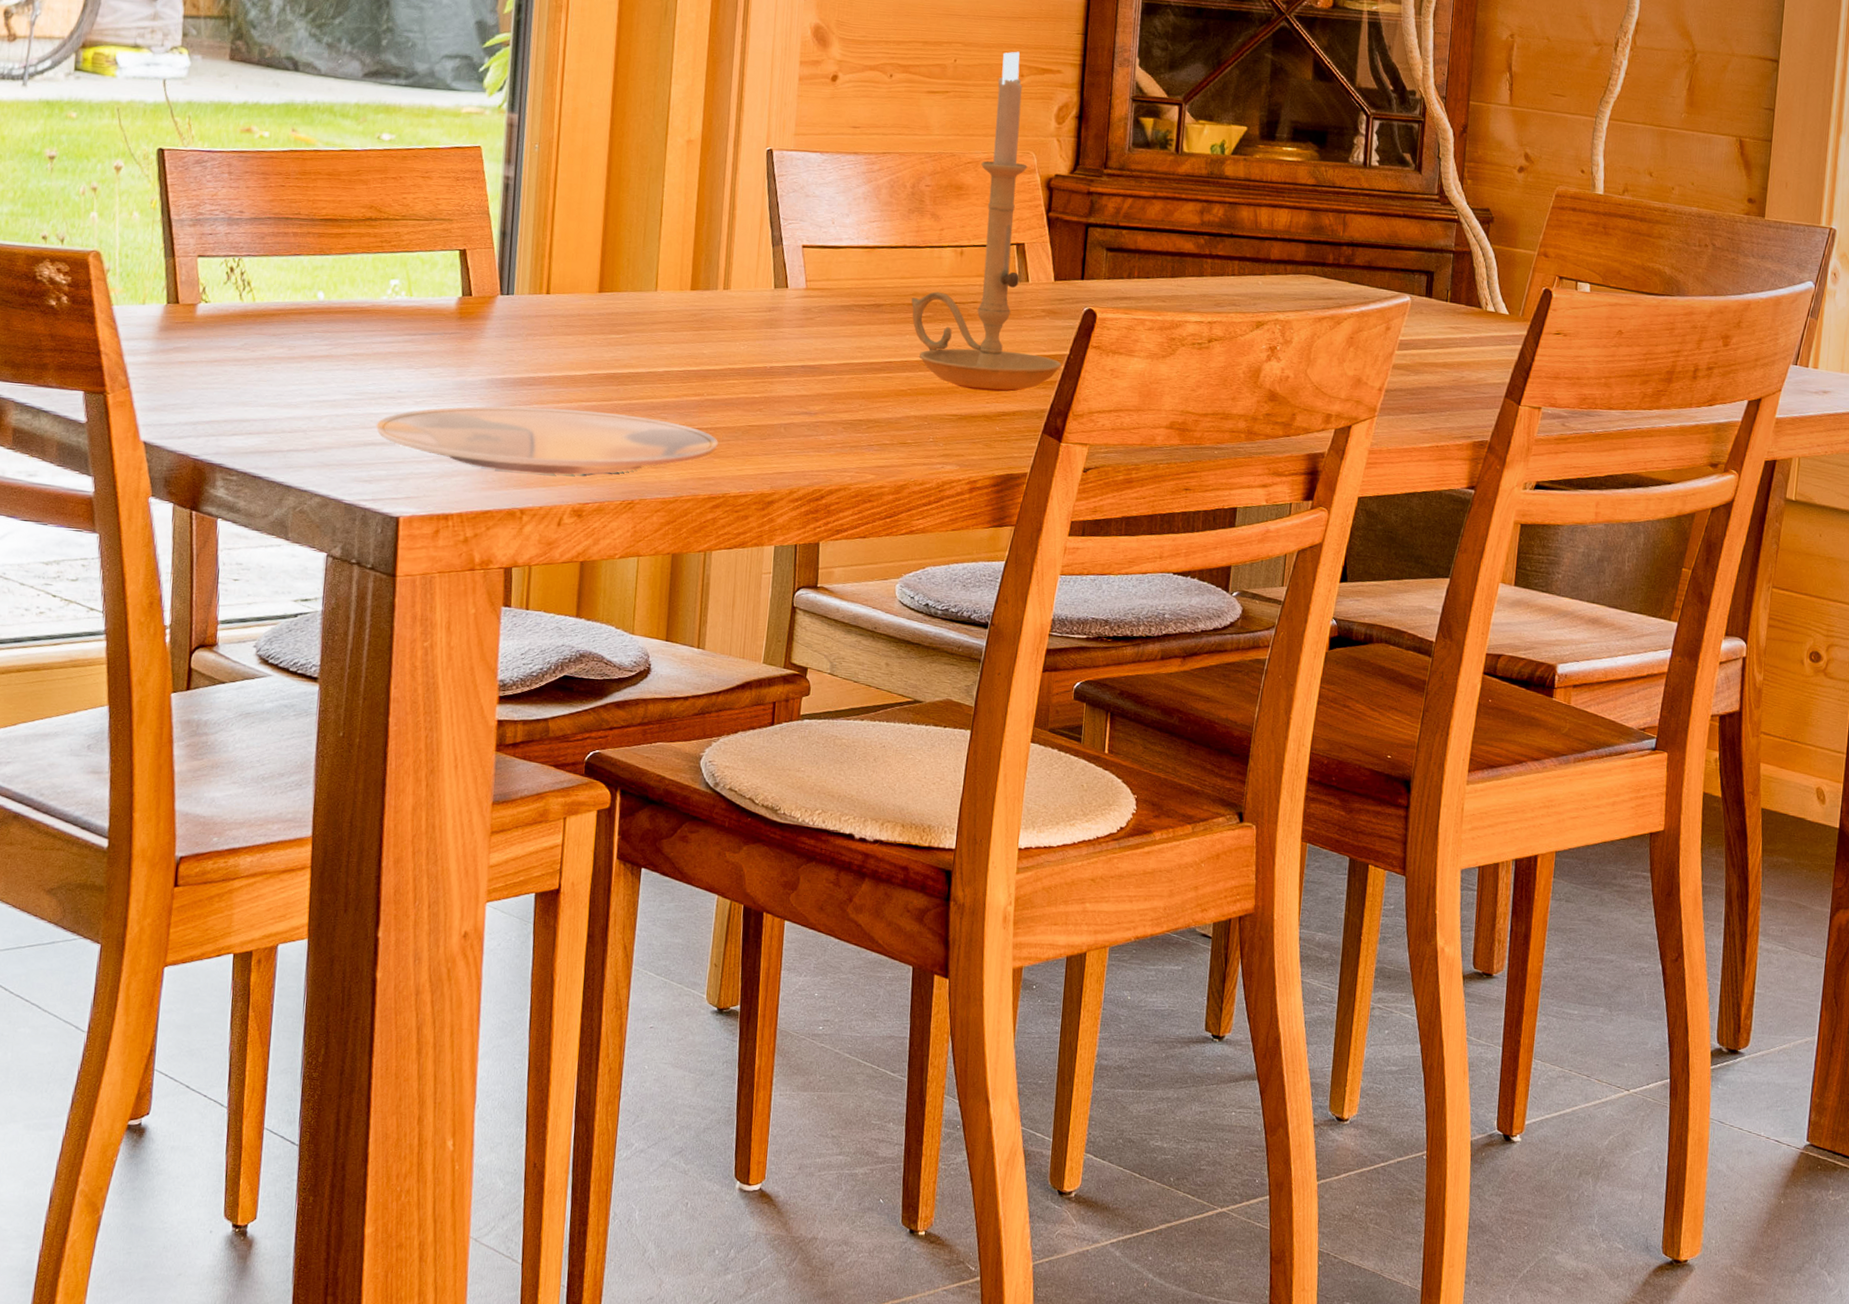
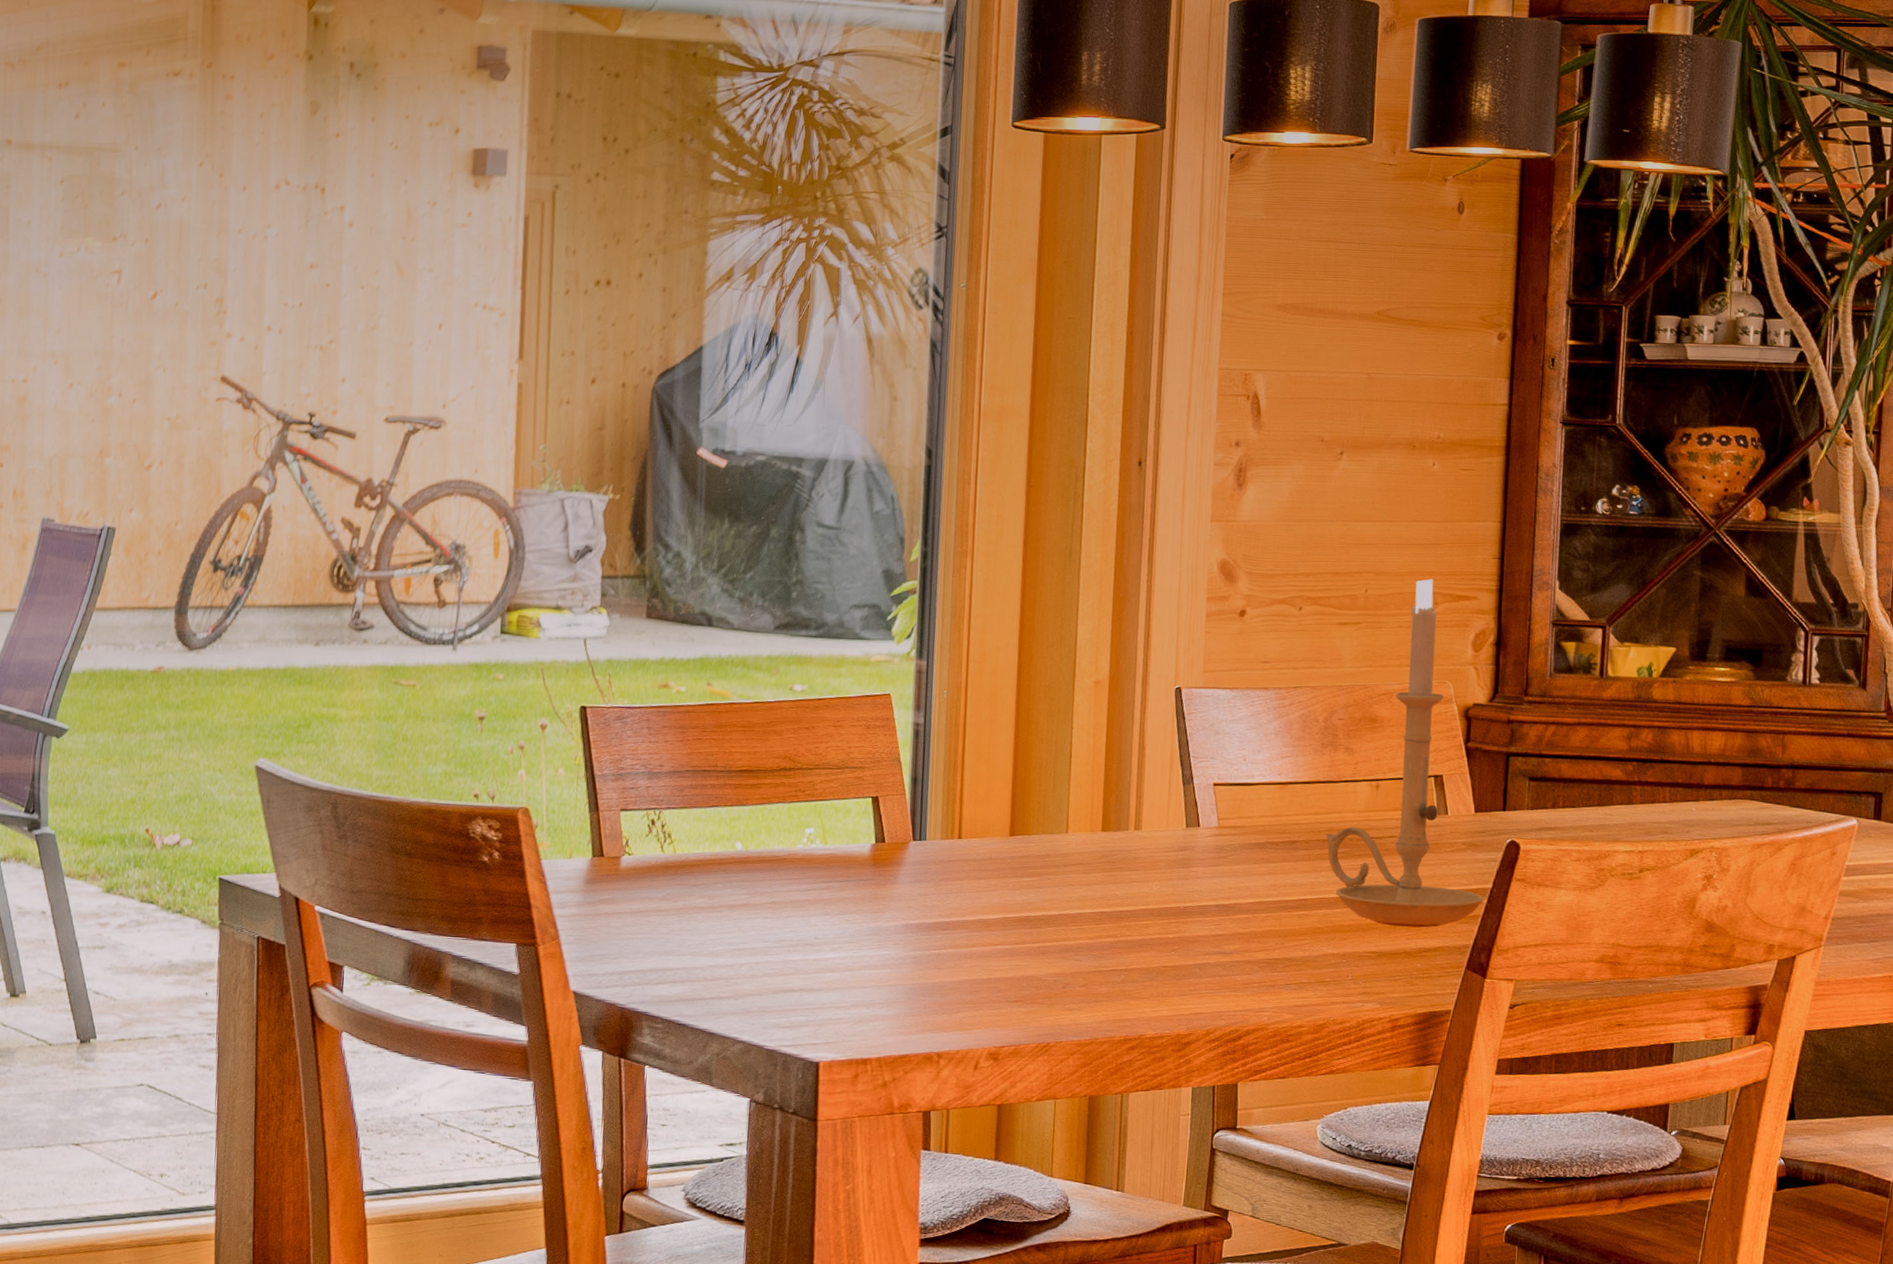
plate: present [376,406,718,475] -> none [794,951,1133,1019]

